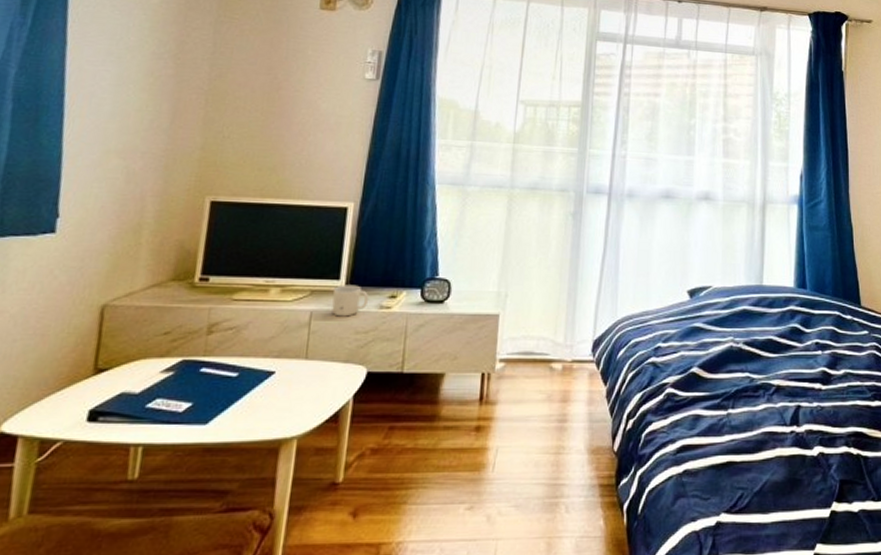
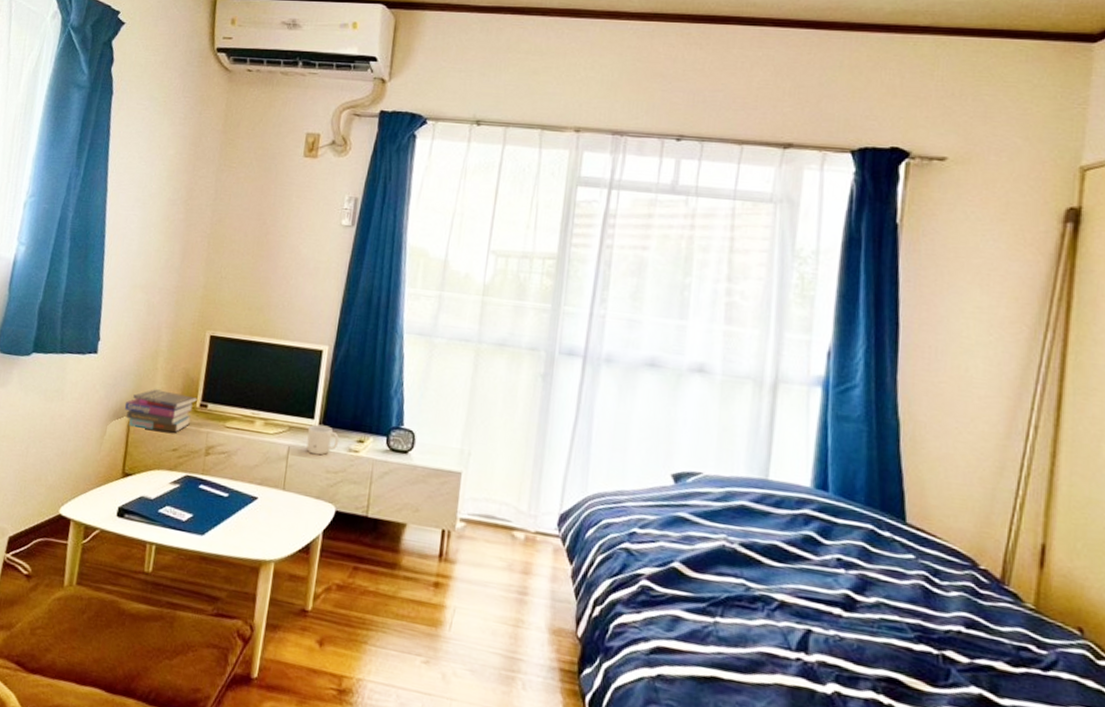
books: none [96,267,196,314] -> present [124,389,197,433]

